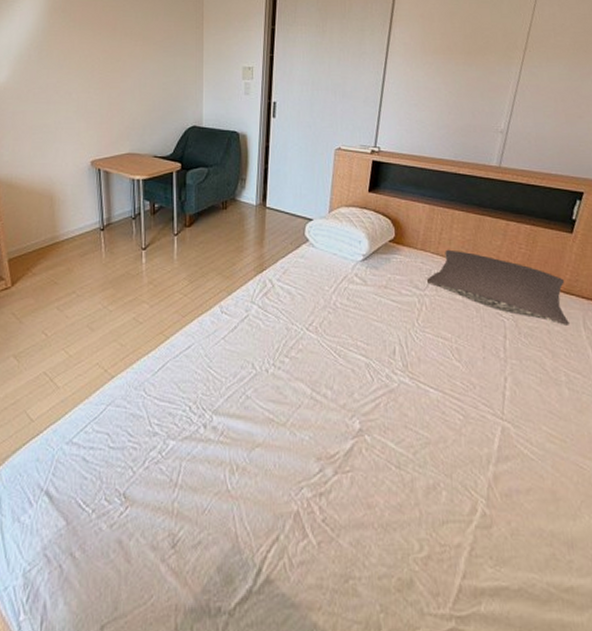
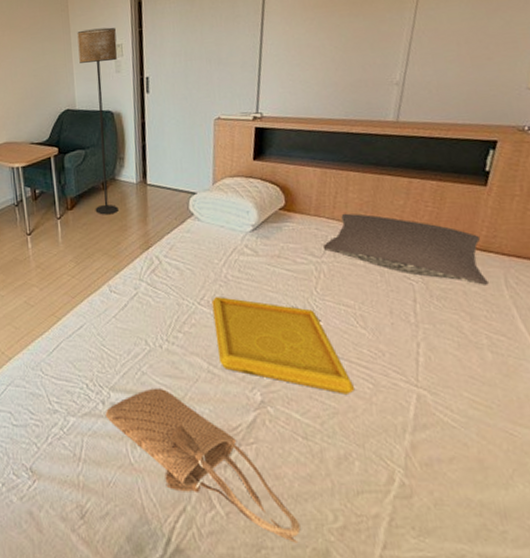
tote bag: none [206,412,388,573] -> present [105,388,301,543]
floor lamp: none [210,49,248,235] -> present [77,27,119,215]
serving tray: none [319,324,447,425] -> present [211,297,356,395]

